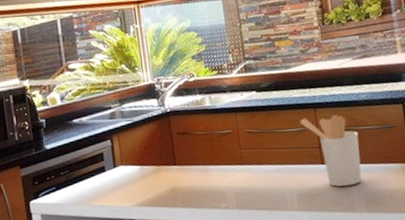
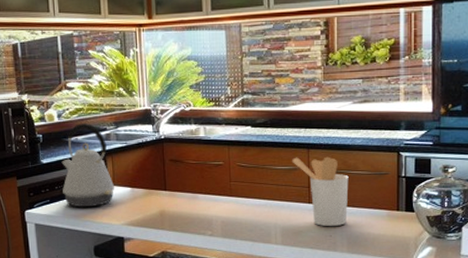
kettle: none [66,103,122,192] -> present [61,123,114,208]

